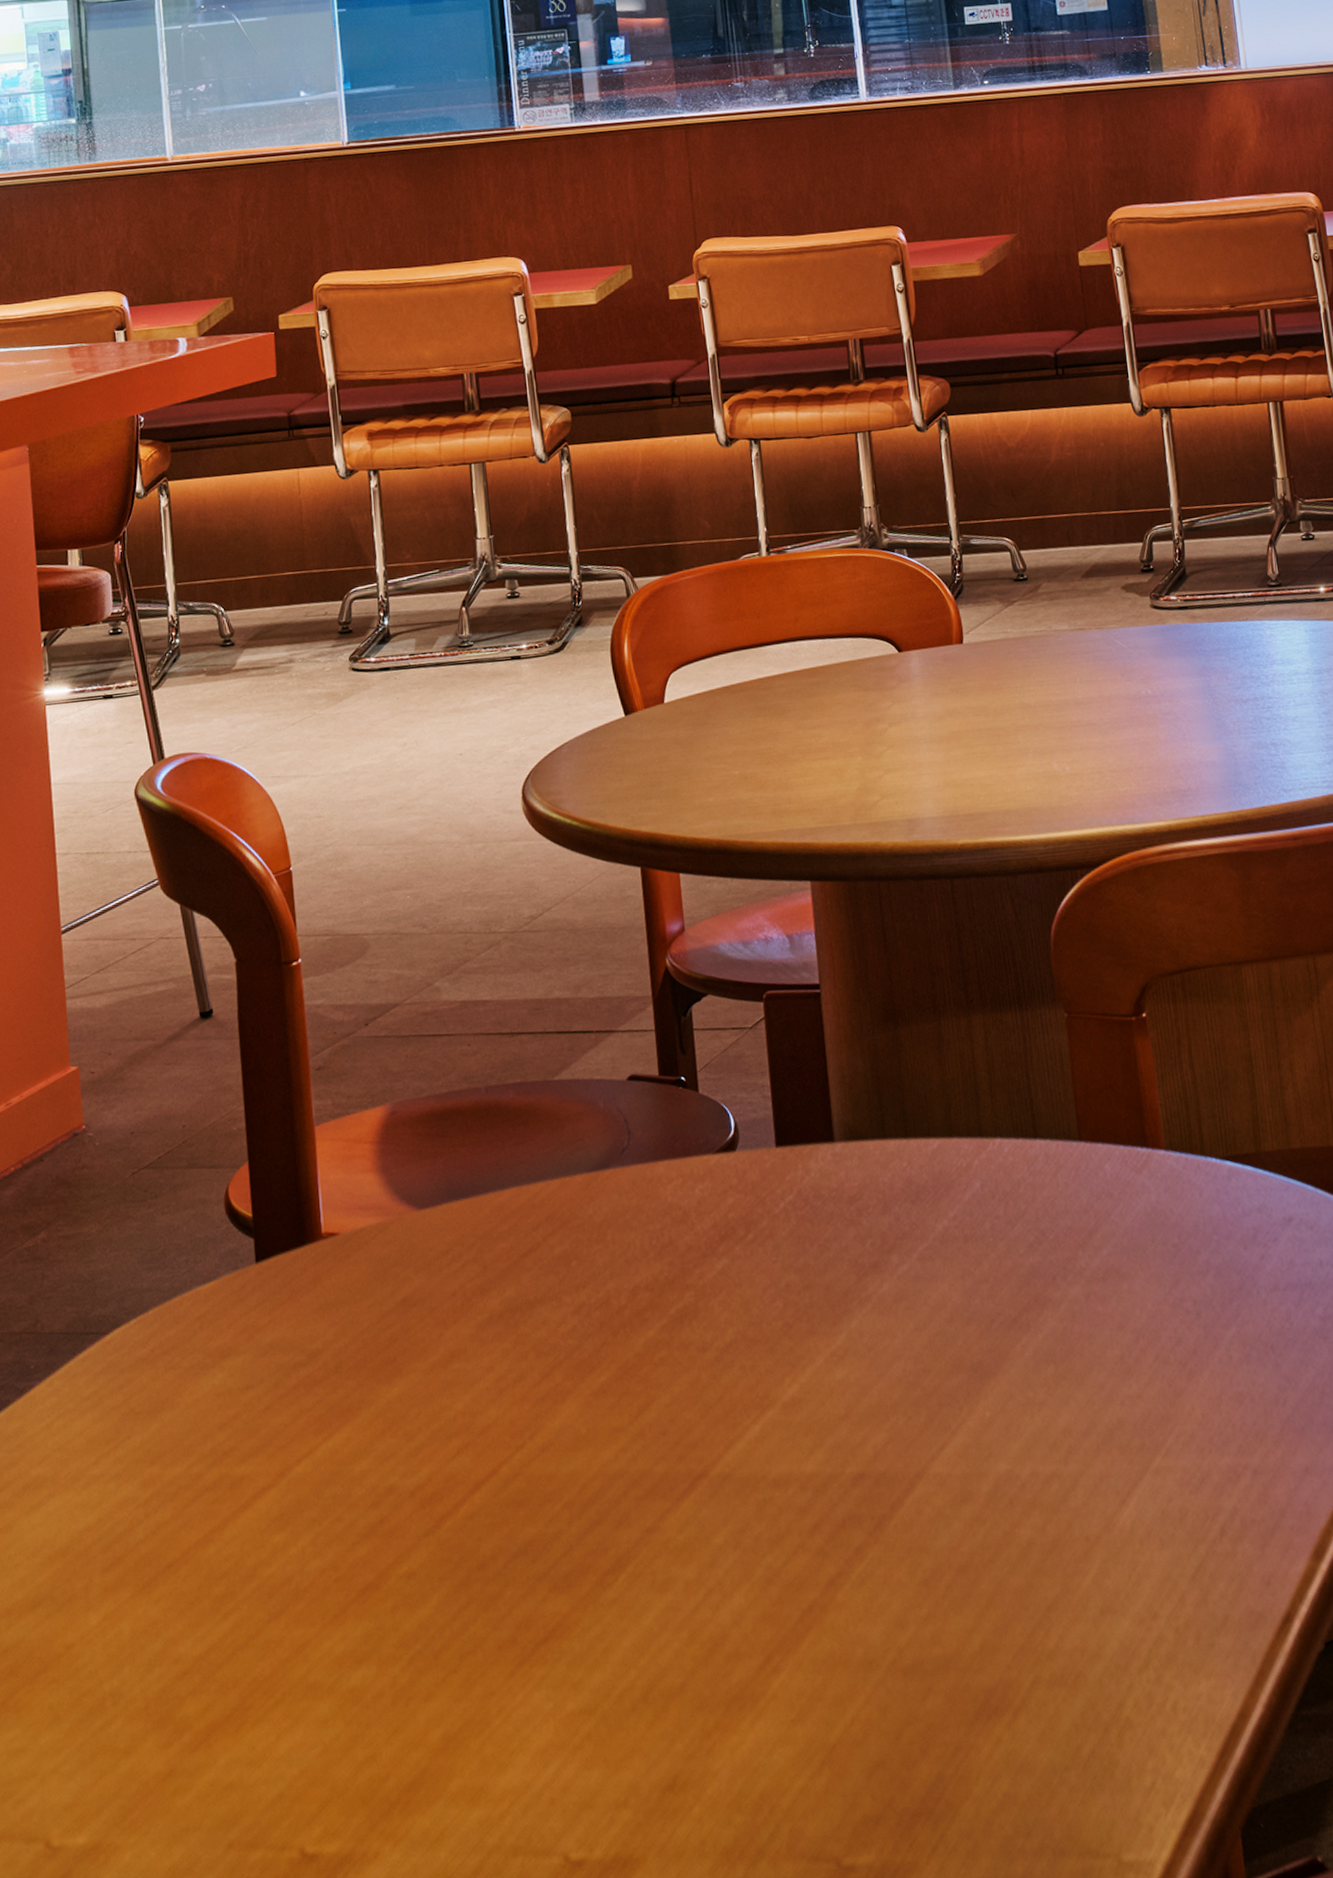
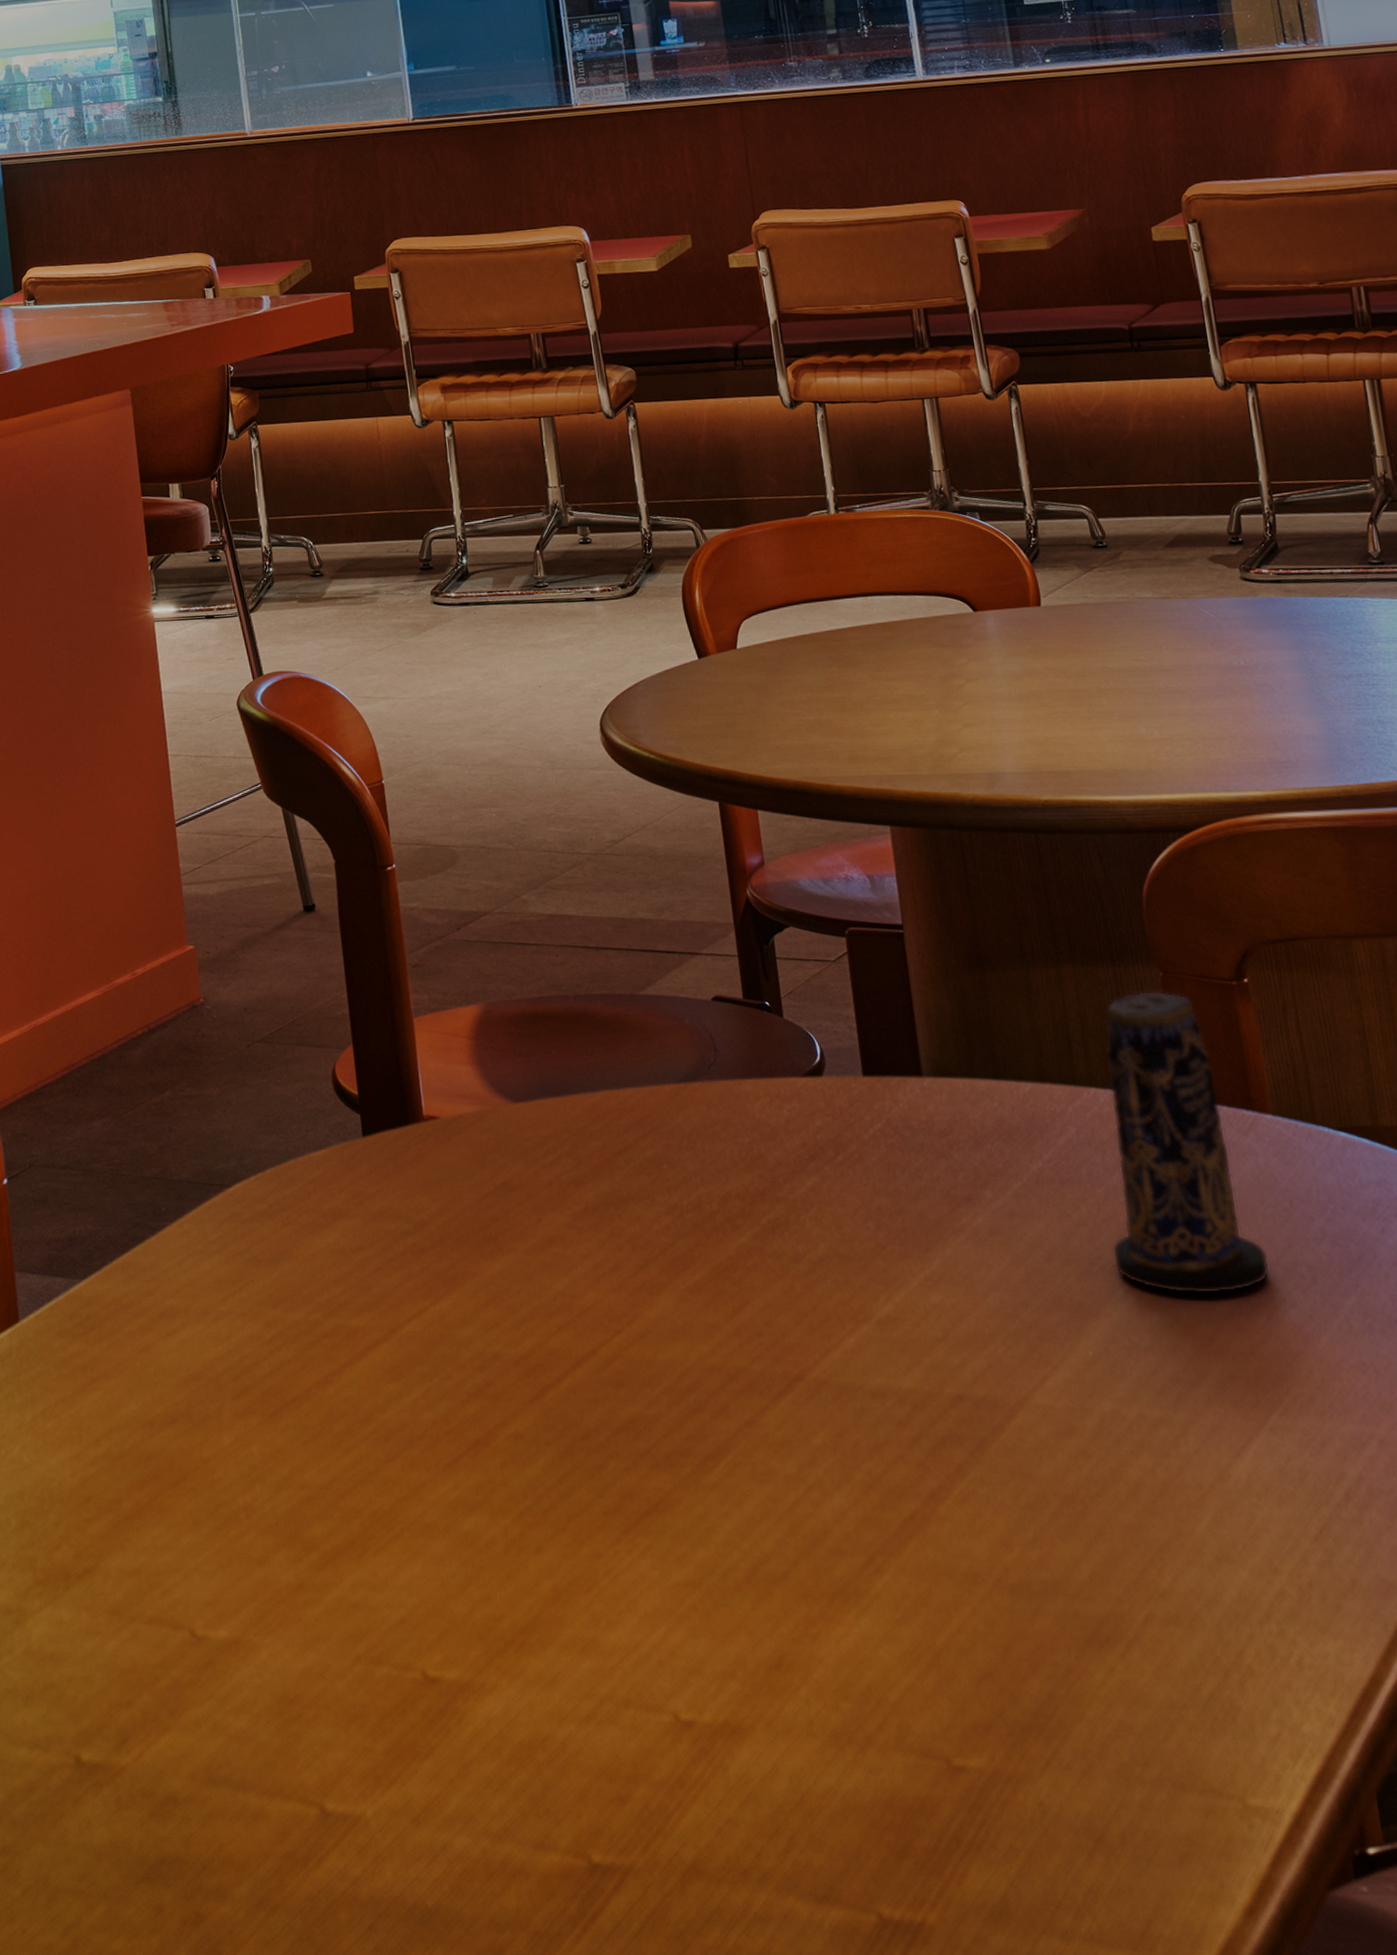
candle: none [1011,1032,1158,1342] -> present [1105,991,1270,1295]

